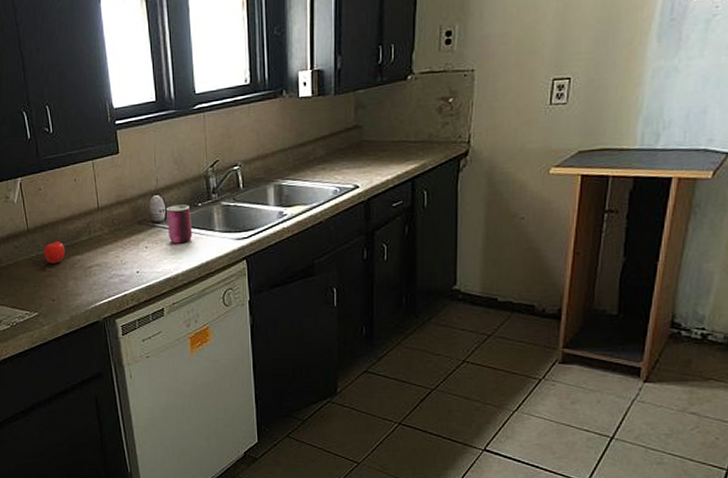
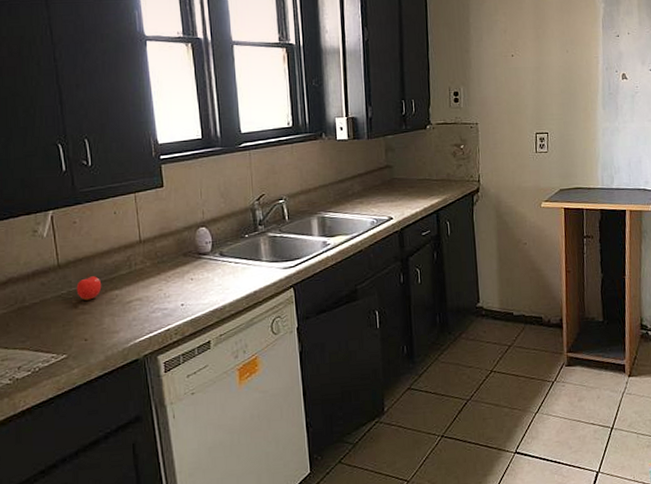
can: present [166,204,193,244] -> none [213,236,240,275]

